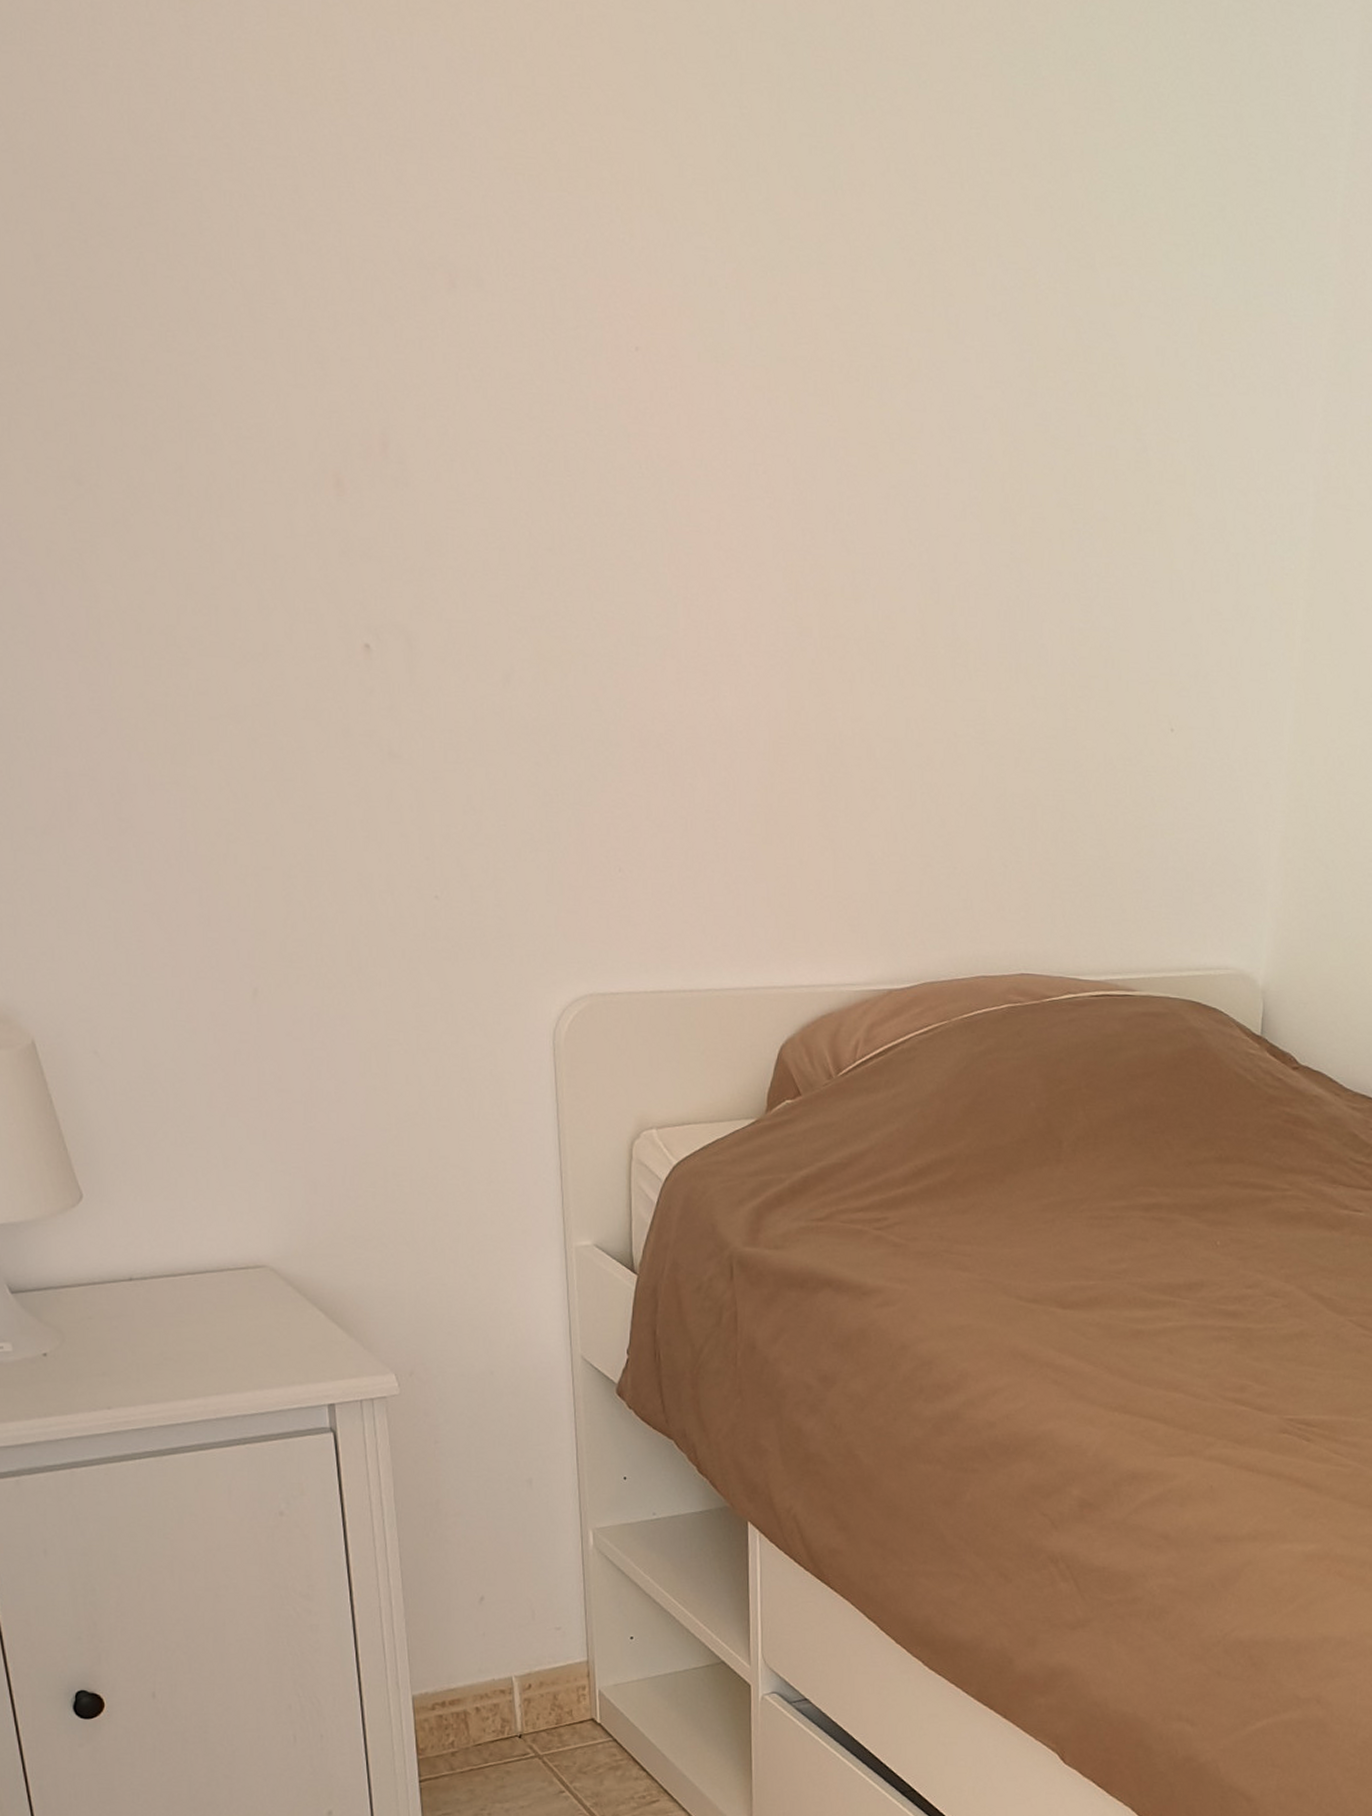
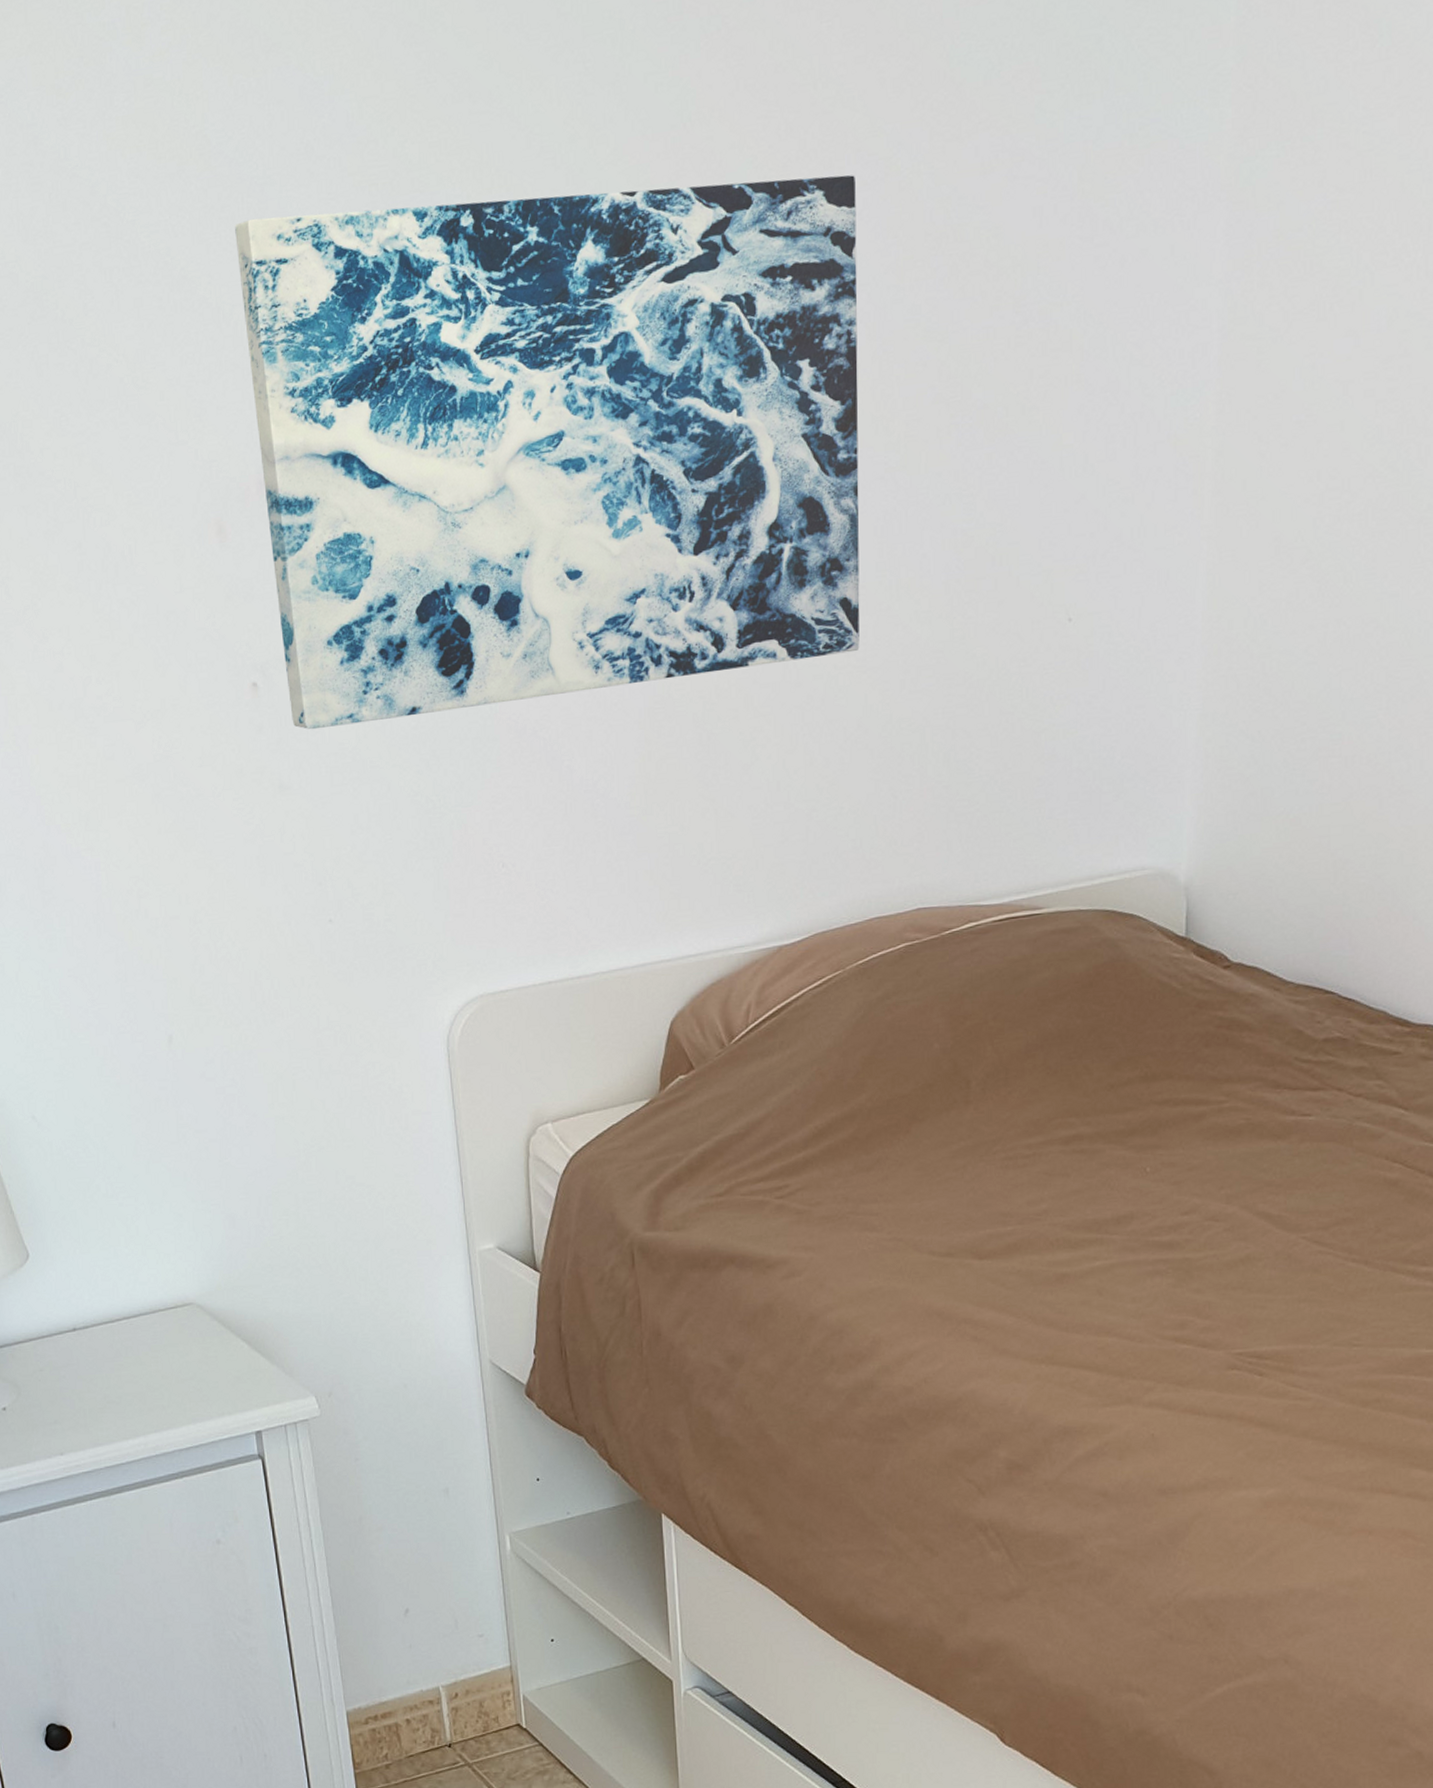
wall art: none [370,177,996,724] -> present [235,175,860,730]

